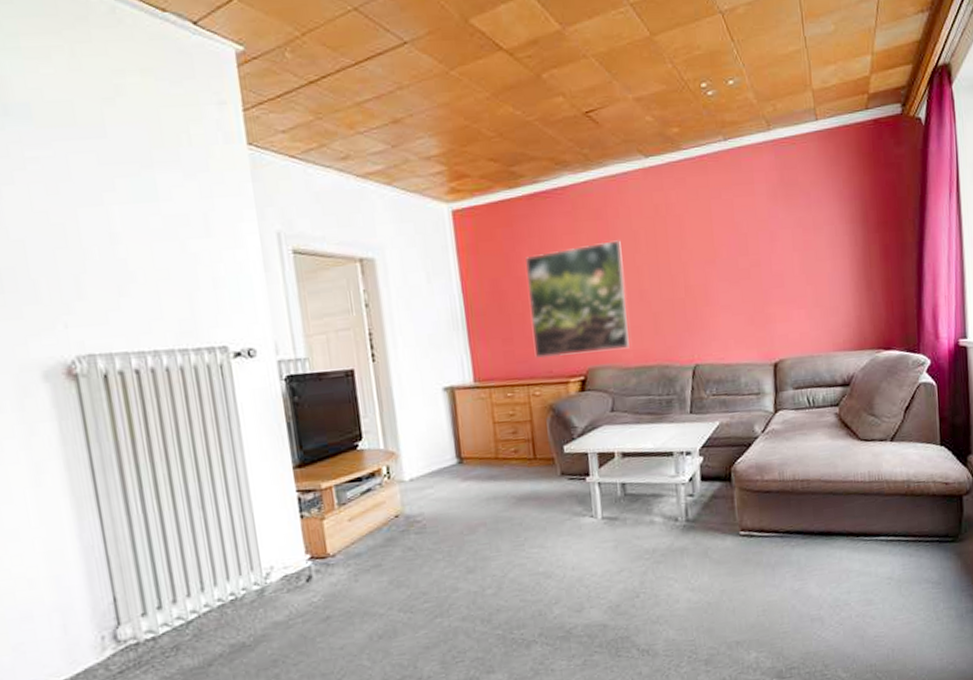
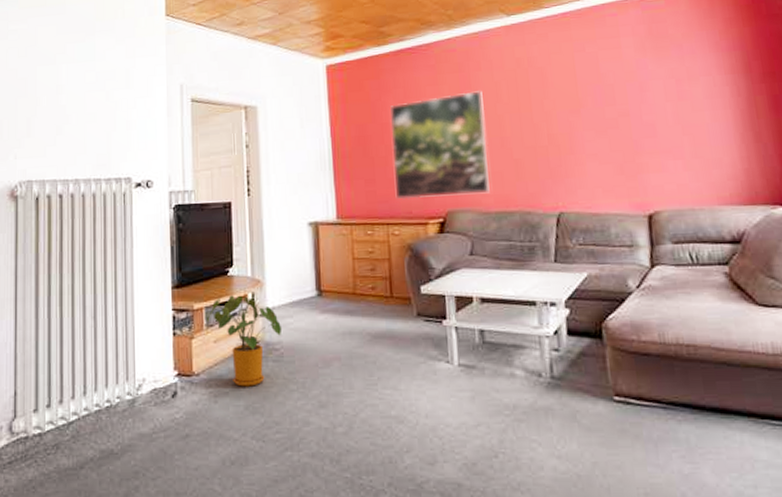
house plant: none [336,469,423,563] -> present [206,295,282,387]

